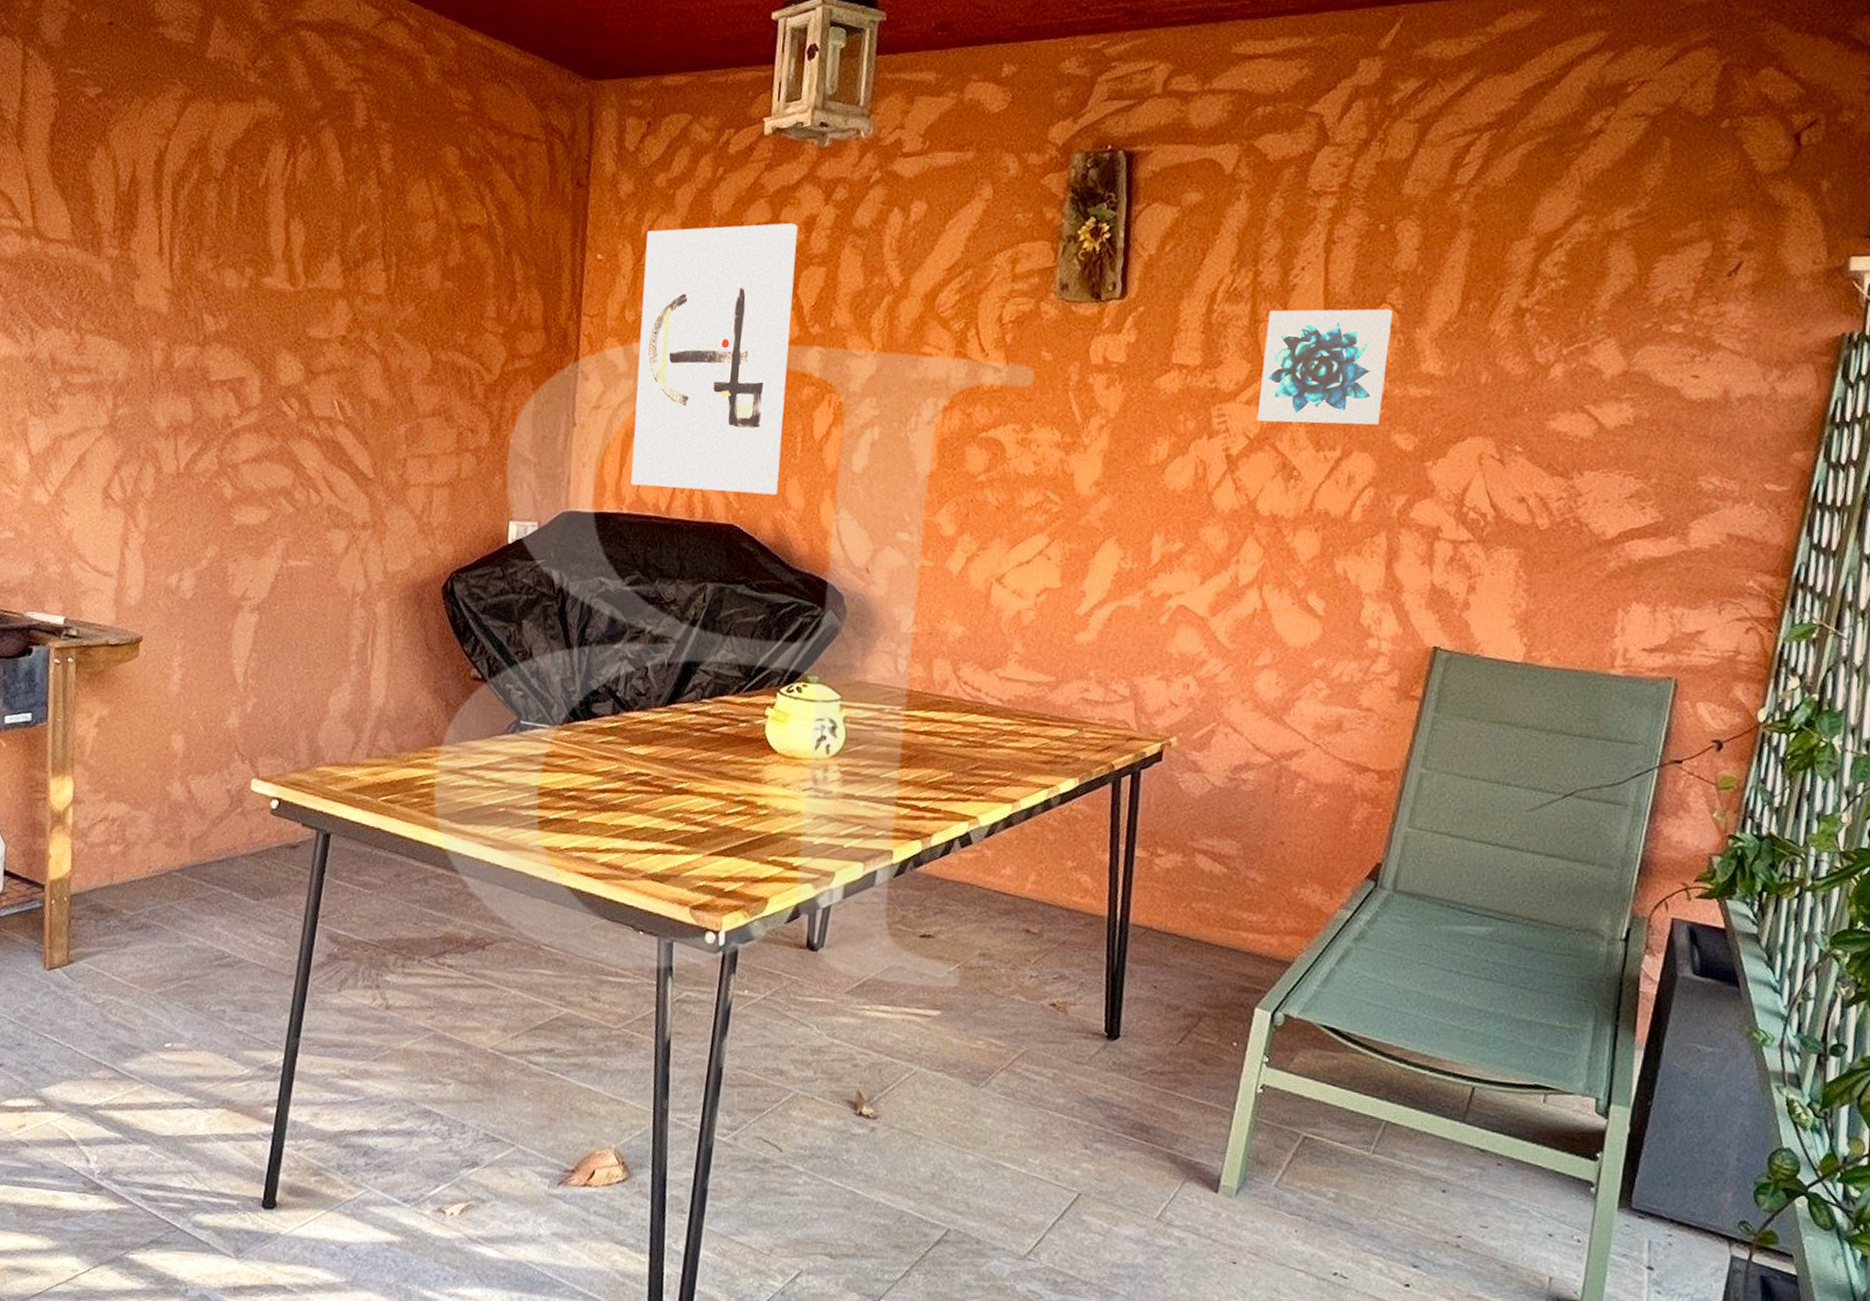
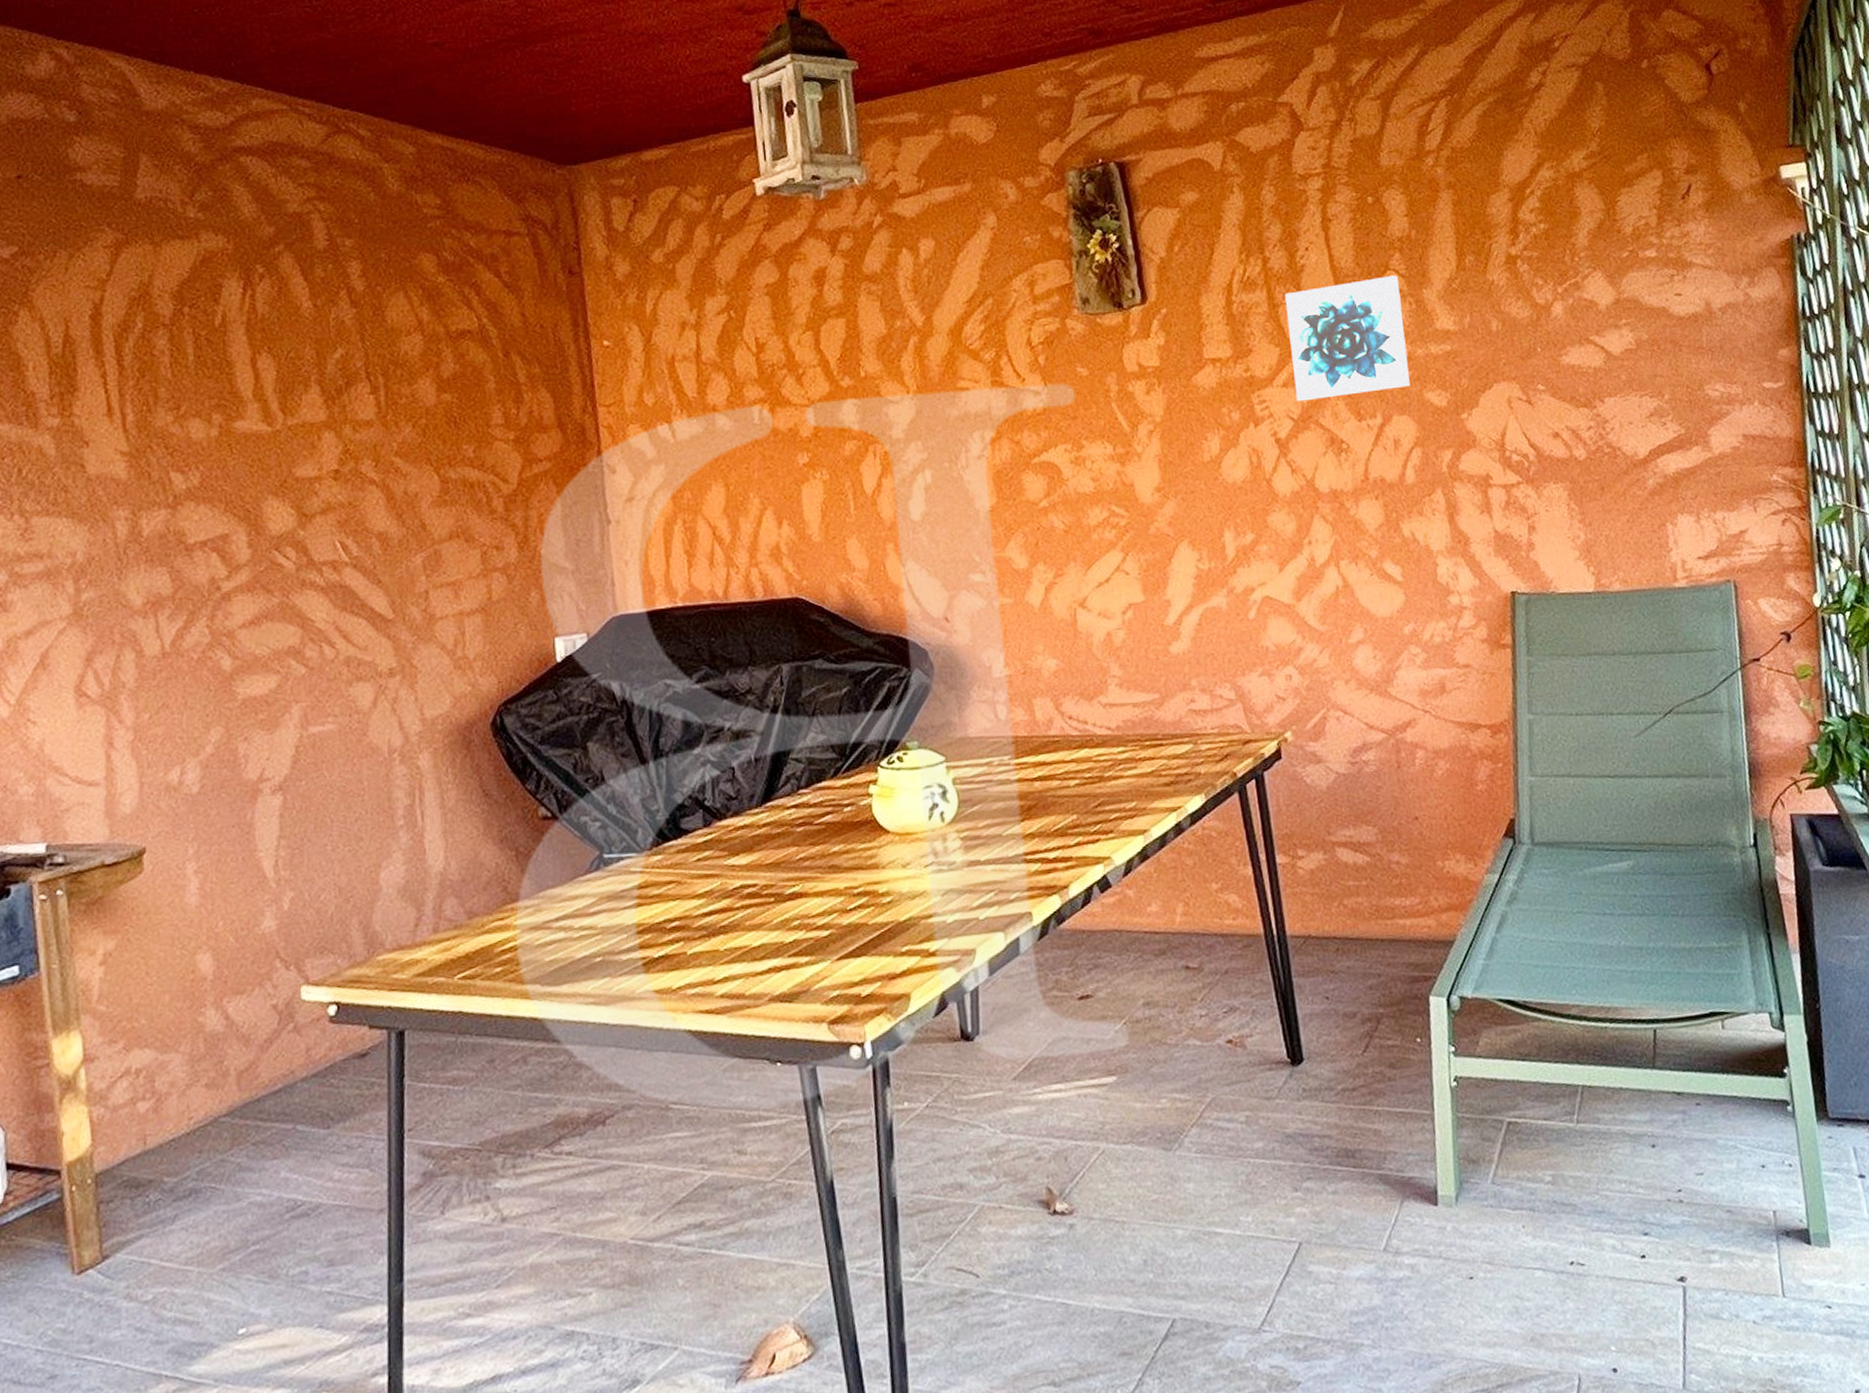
wall art: present [631,222,798,495] -> none [652,279,838,575]

